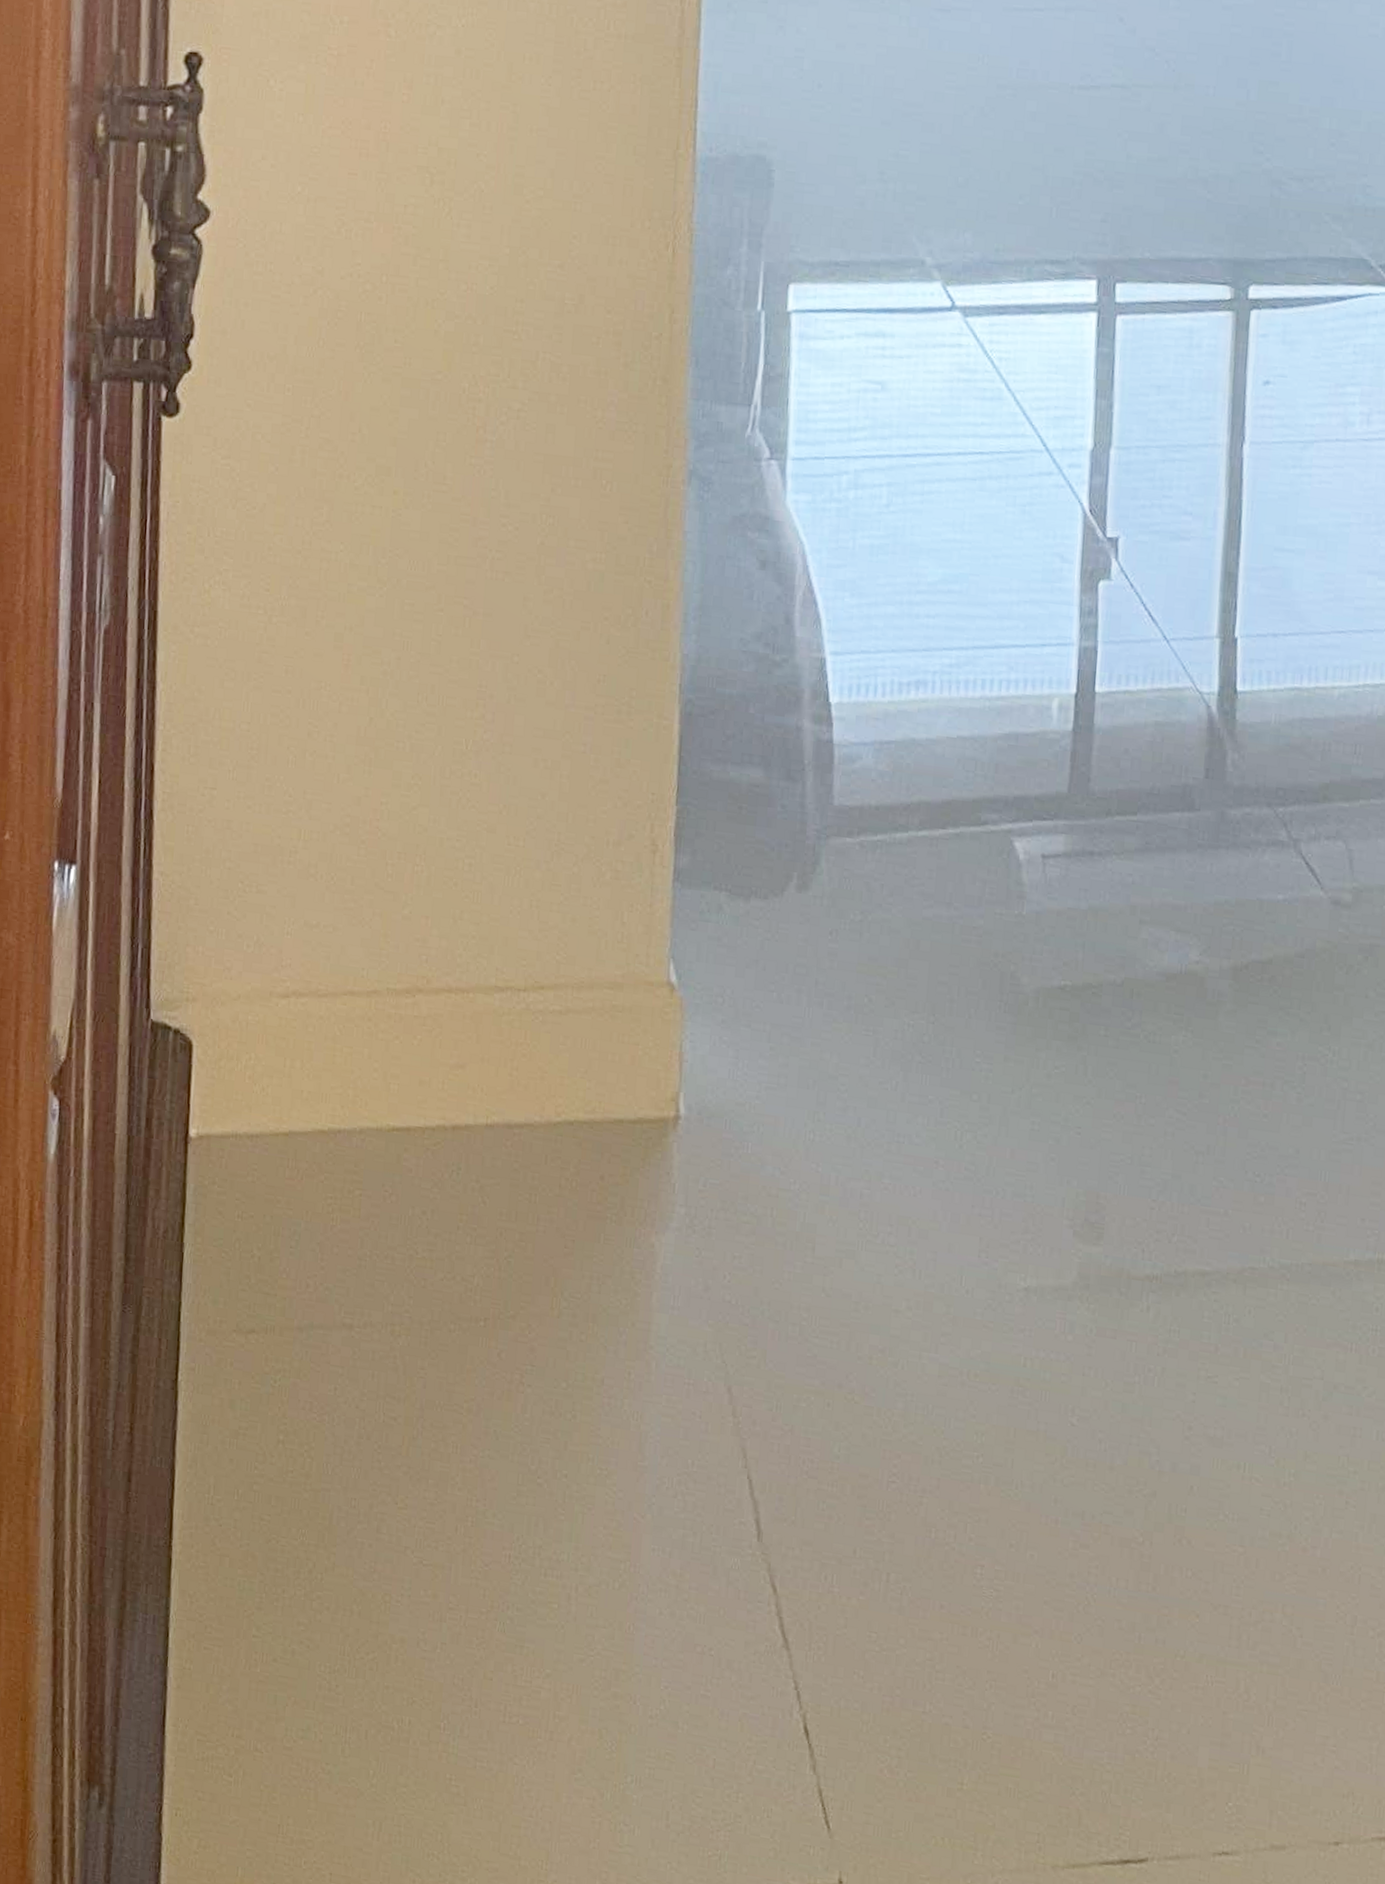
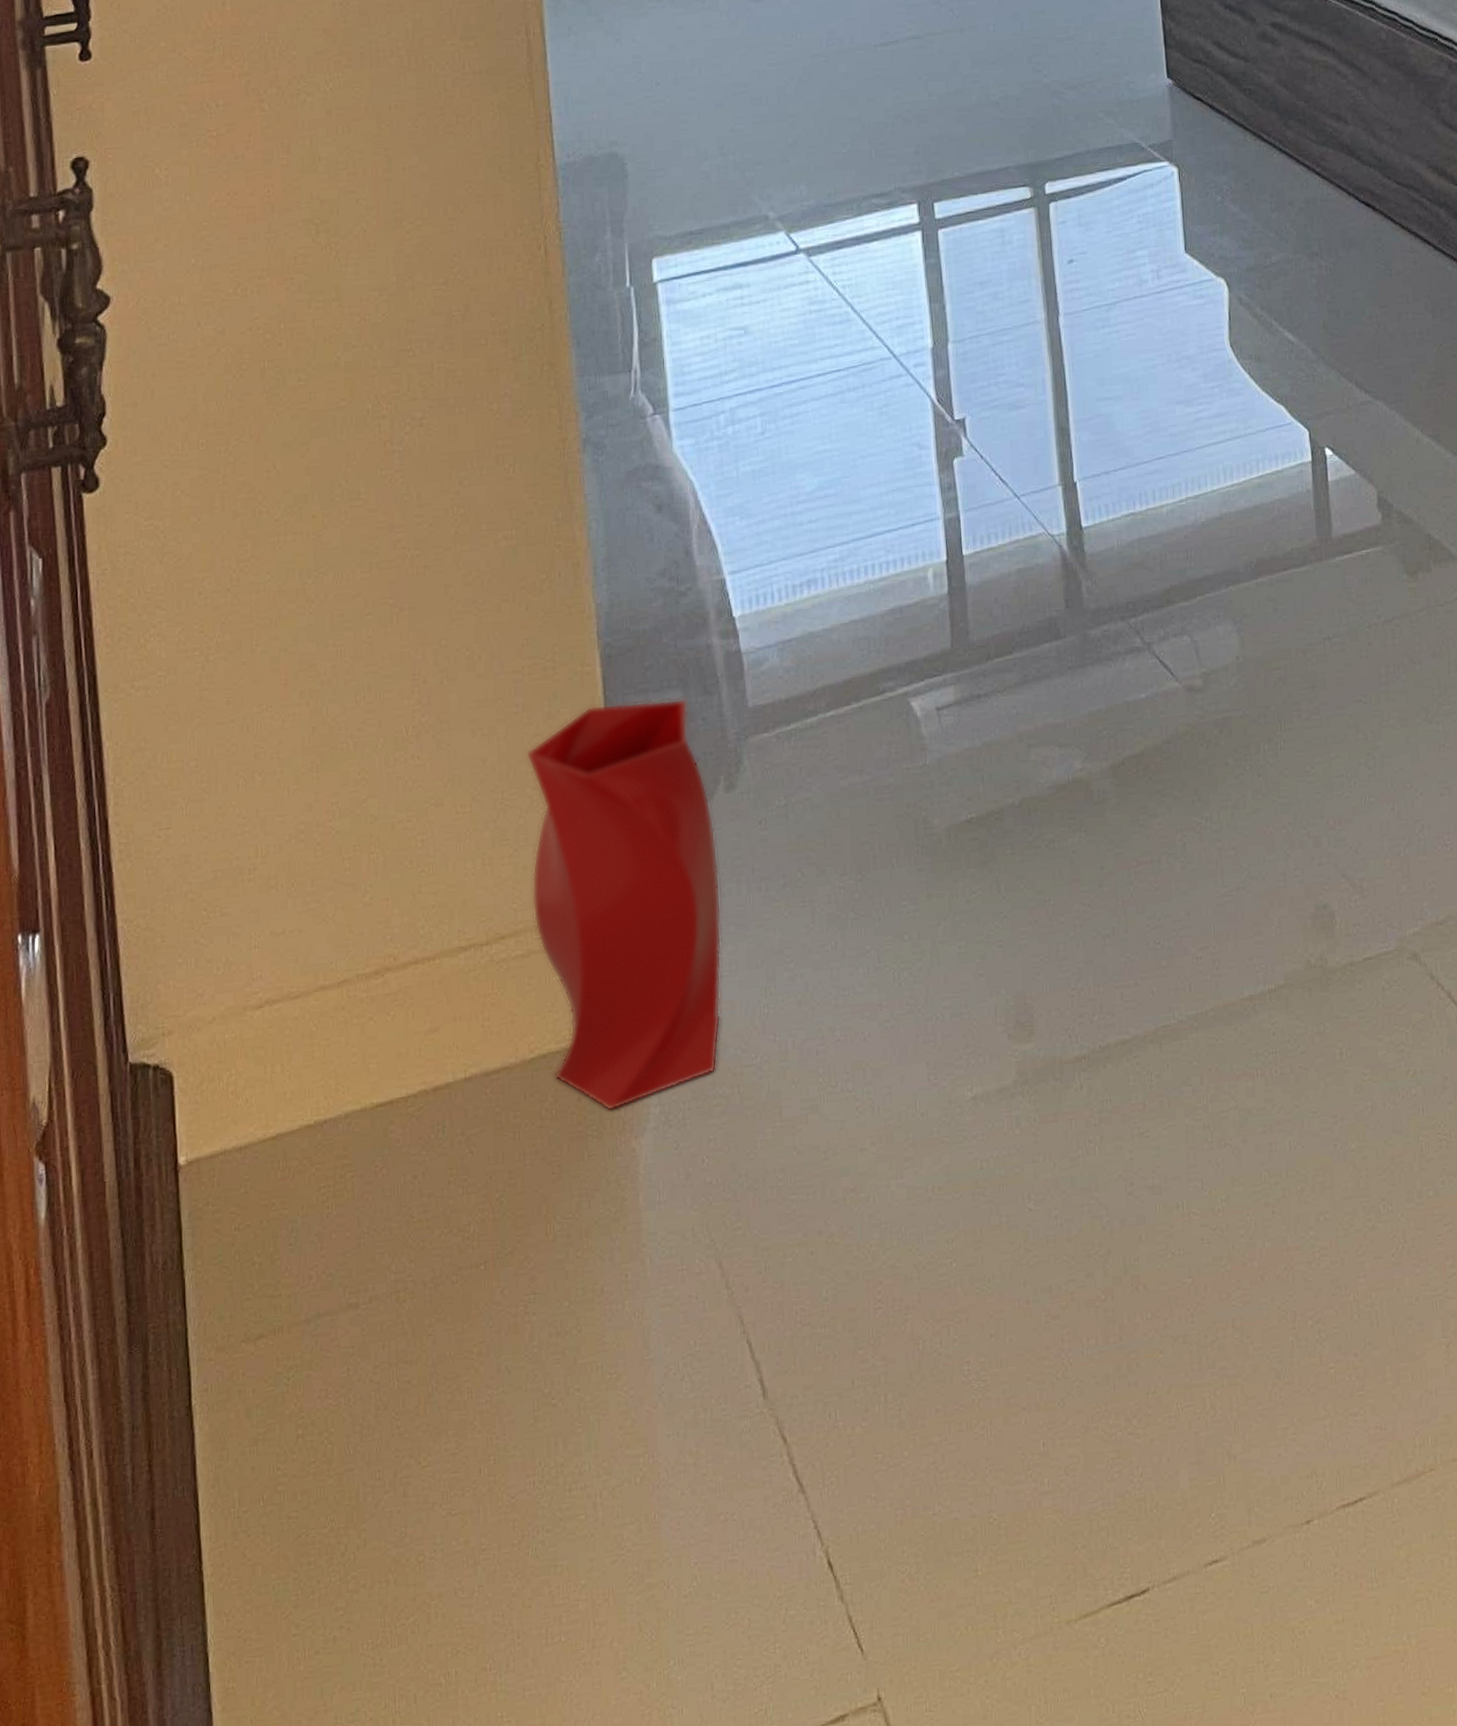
vase: none [576,763,781,1199] -> present [525,698,722,1111]

